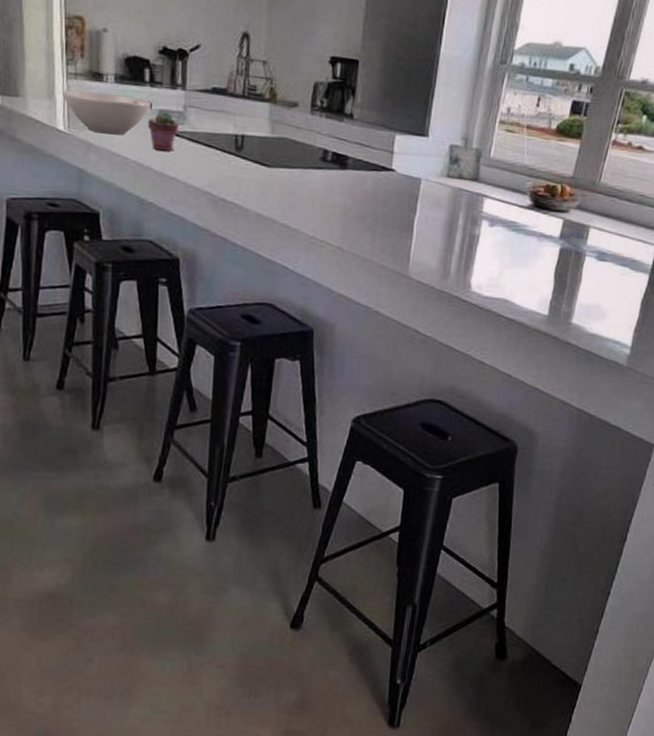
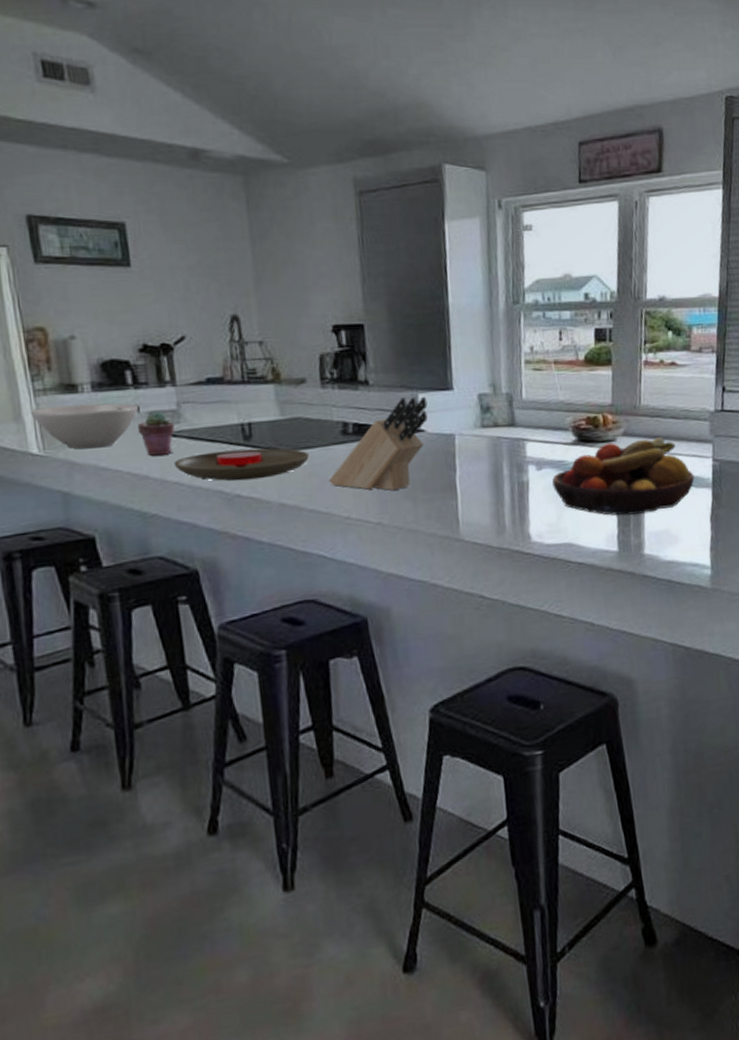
plate: none [173,155,289,188] -> present [173,448,309,481]
knife block: none [302,136,403,221] -> present [328,396,428,490]
fruit bowl: none [501,213,636,286] -> present [552,437,695,516]

